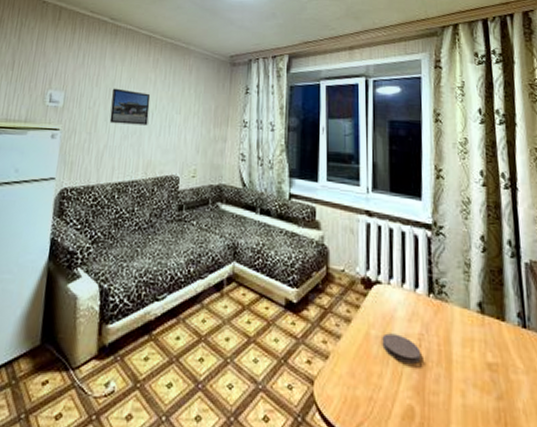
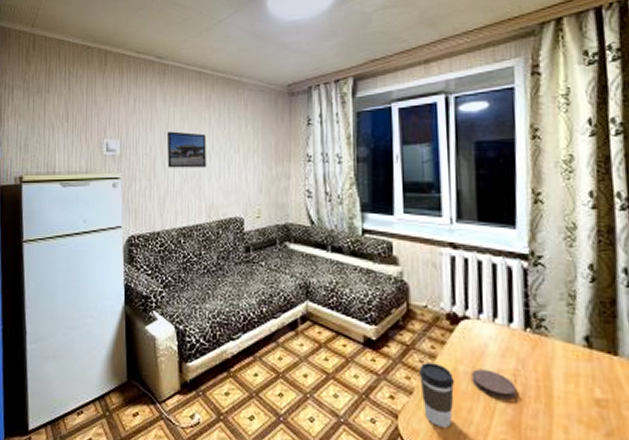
coffee cup: none [335,326,366,393] -> present [419,363,454,427]

